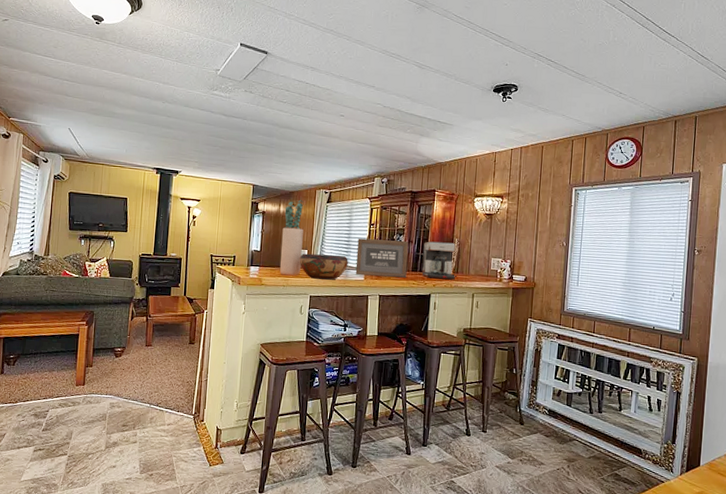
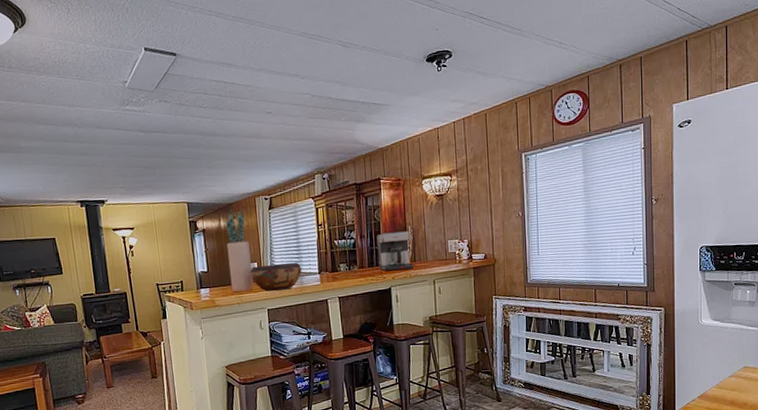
picture frame: present [355,238,409,279] -> none [307,237,364,280]

